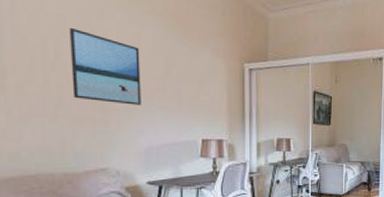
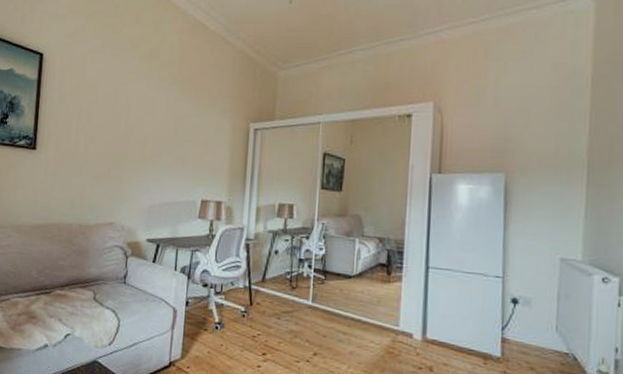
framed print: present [69,27,141,105] -> none [95,94,154,164]

